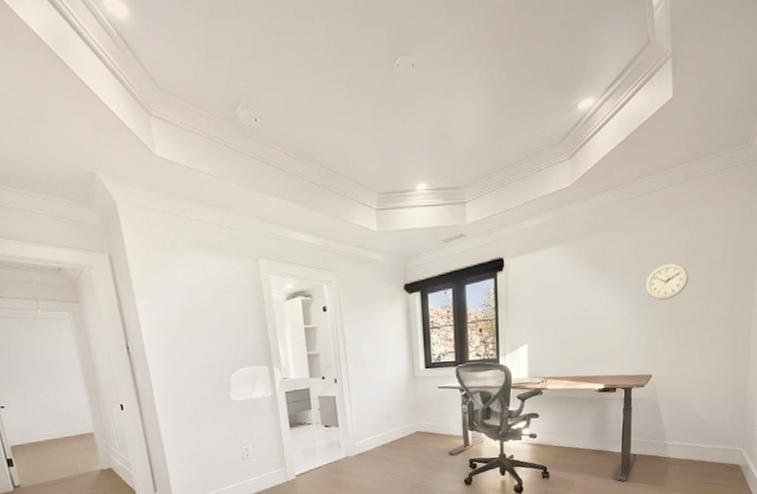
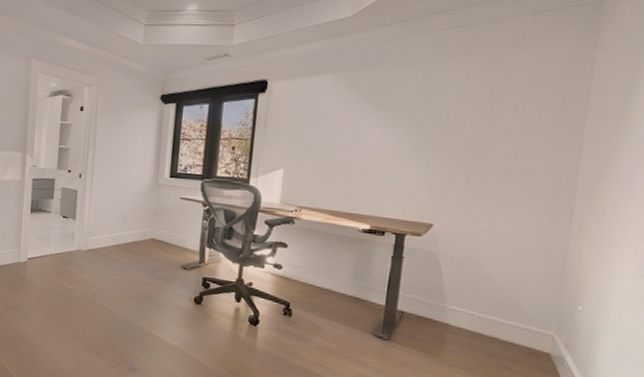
wall clock: present [645,263,689,300] -> none [432,104,491,144]

